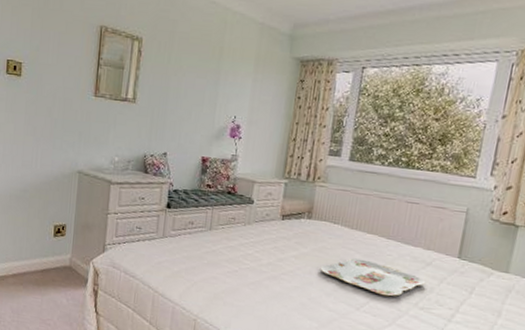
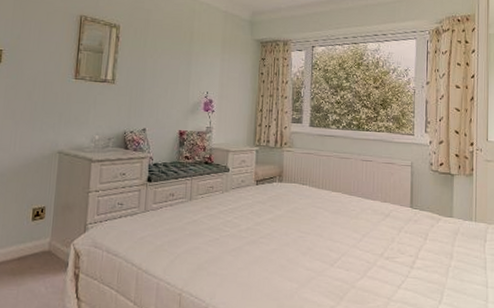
serving tray: present [320,258,426,297] -> none [294,216,387,250]

